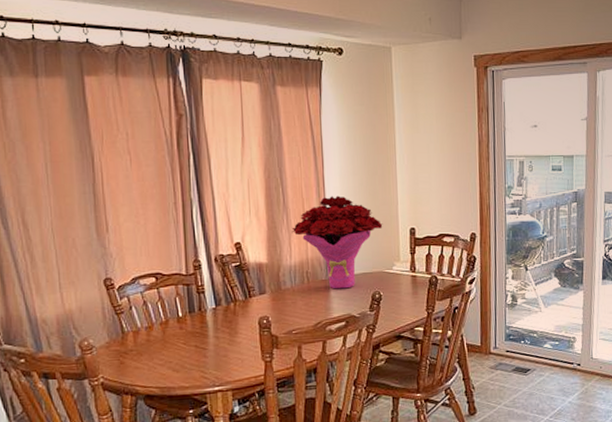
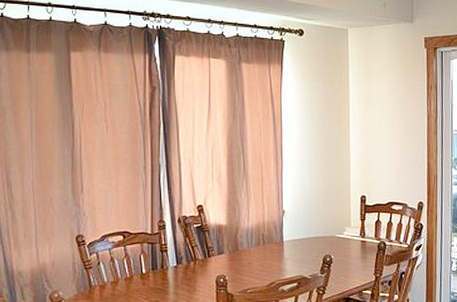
flower bouquet: present [291,196,383,289] -> none [250,164,336,252]

